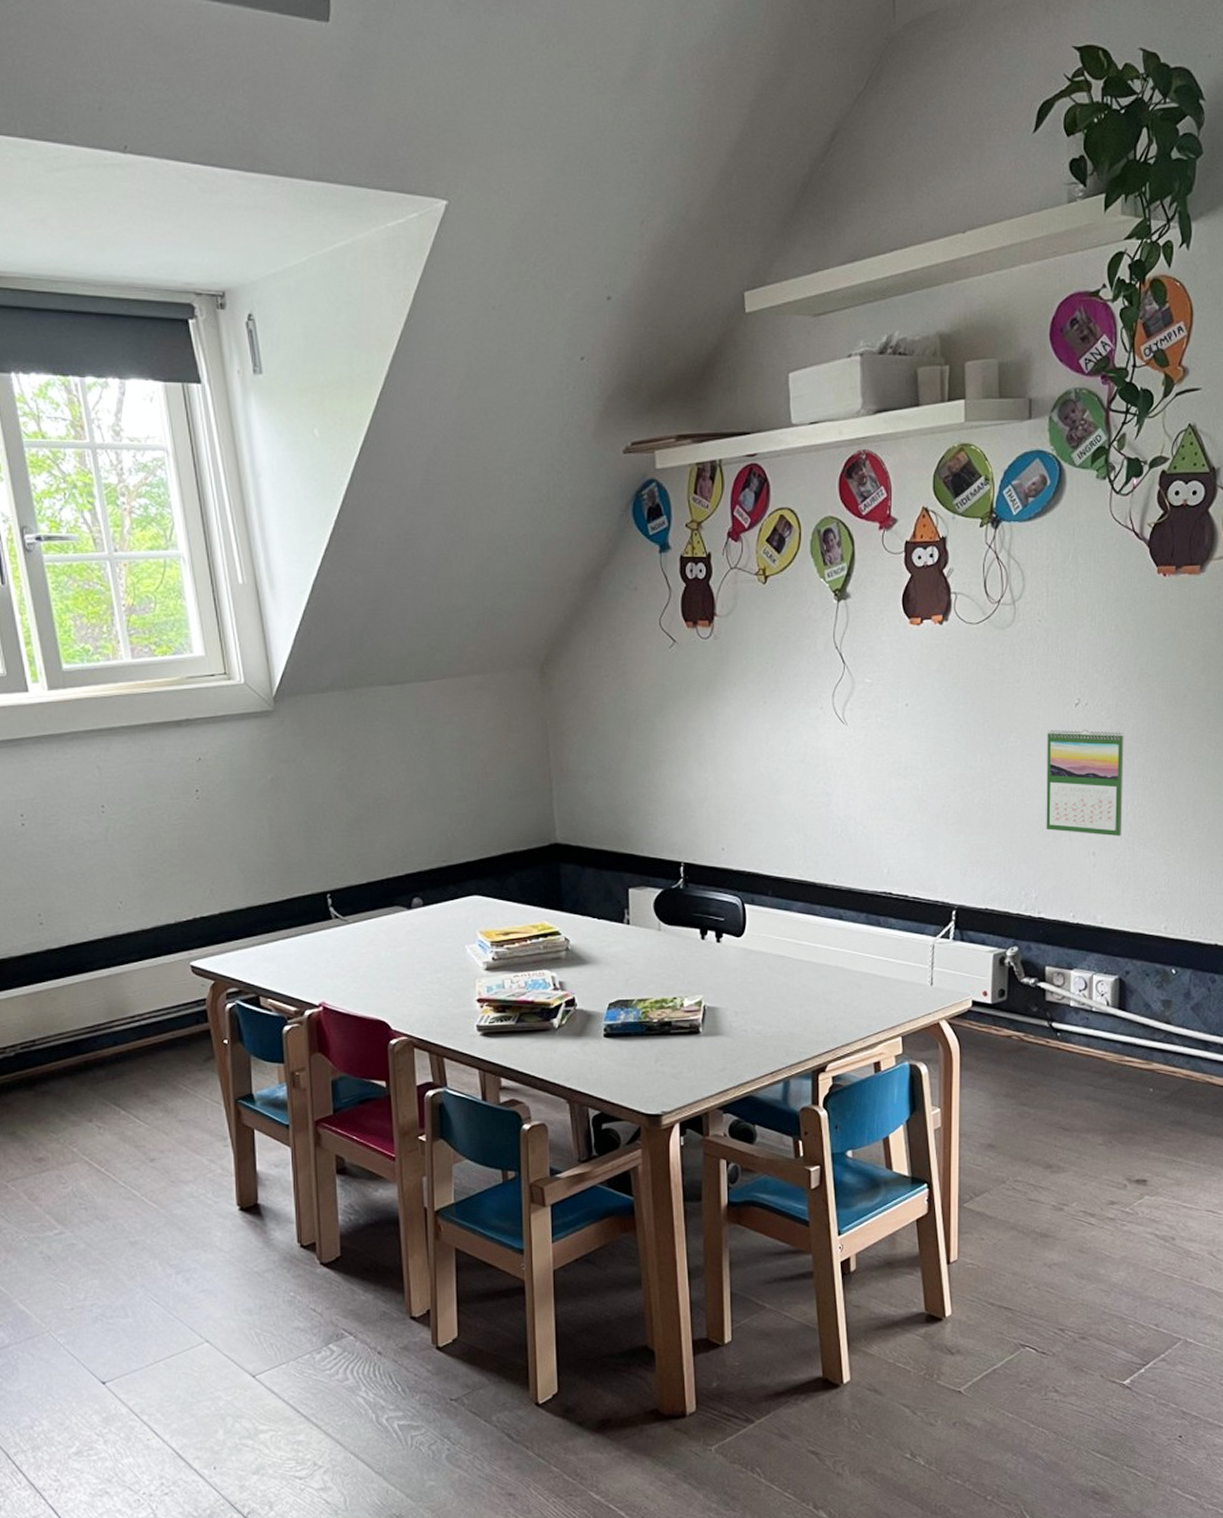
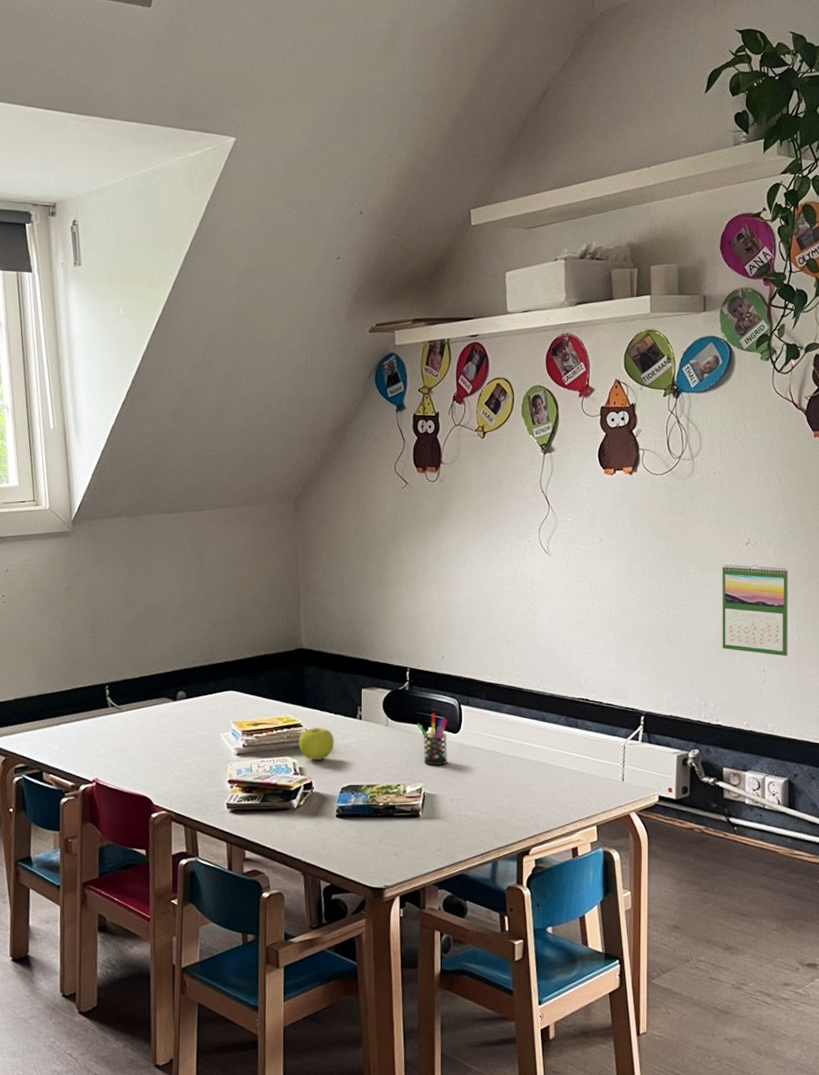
apple: none [557,936,599,973] -> present [298,728,335,760]
pen holder: none [693,914,731,975] -> present [416,713,448,766]

